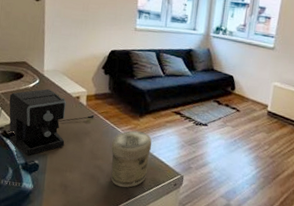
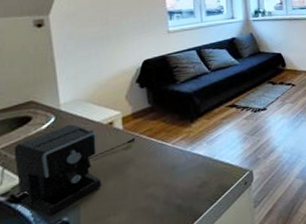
jar: present [110,130,152,188] -> none [163,137,211,210]

